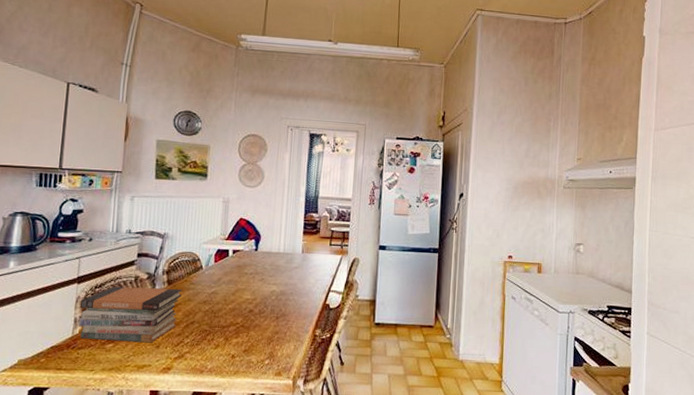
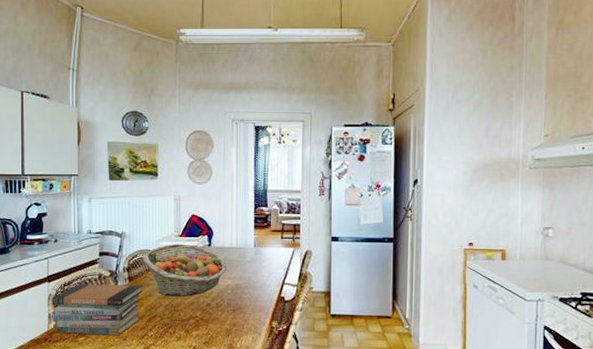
fruit basket: none [185,247,273,303] -> present [144,243,227,297]

